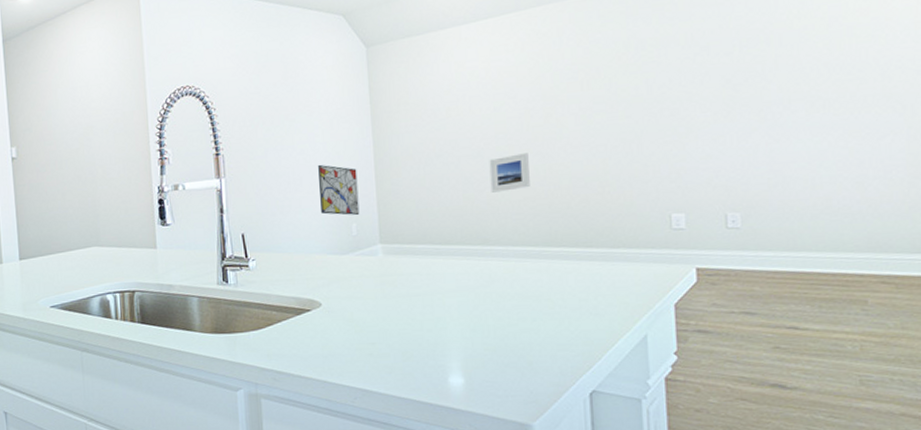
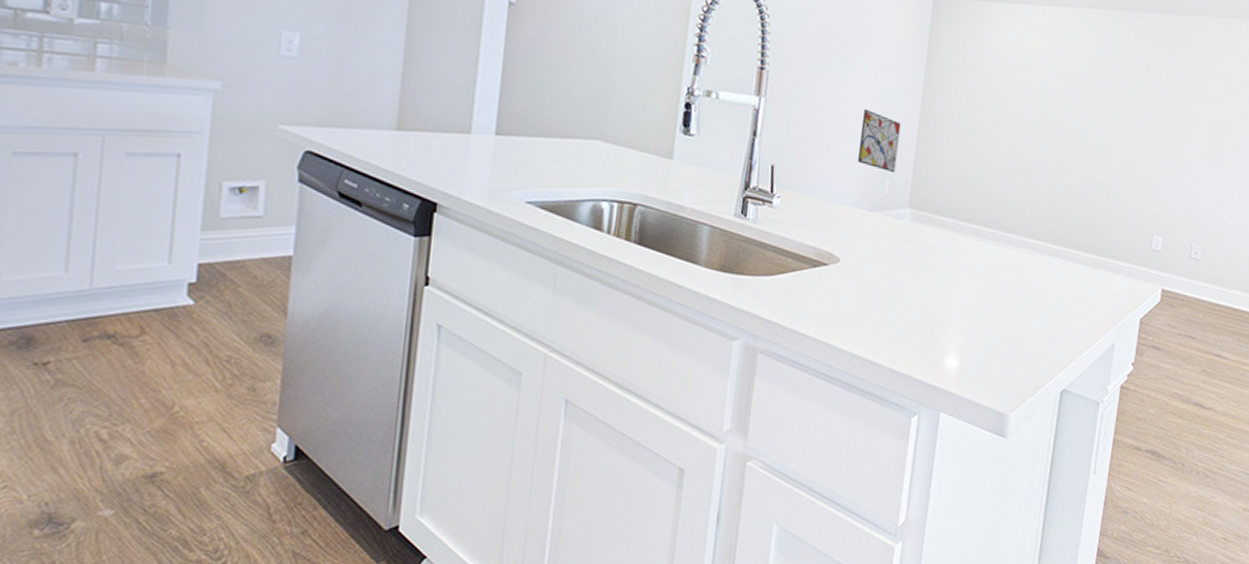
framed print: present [489,153,530,193] -> none [1017,146,1055,183]

